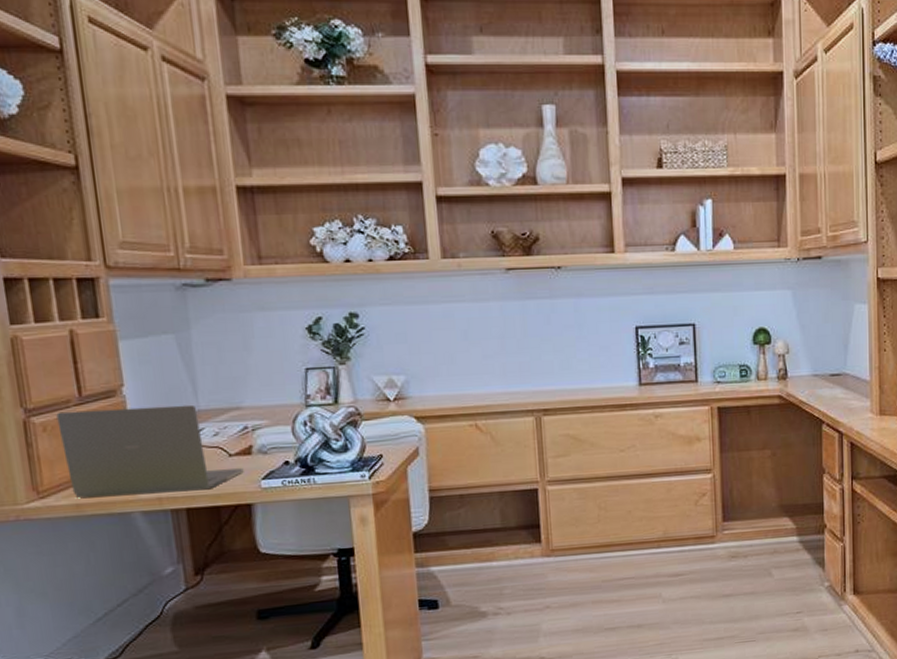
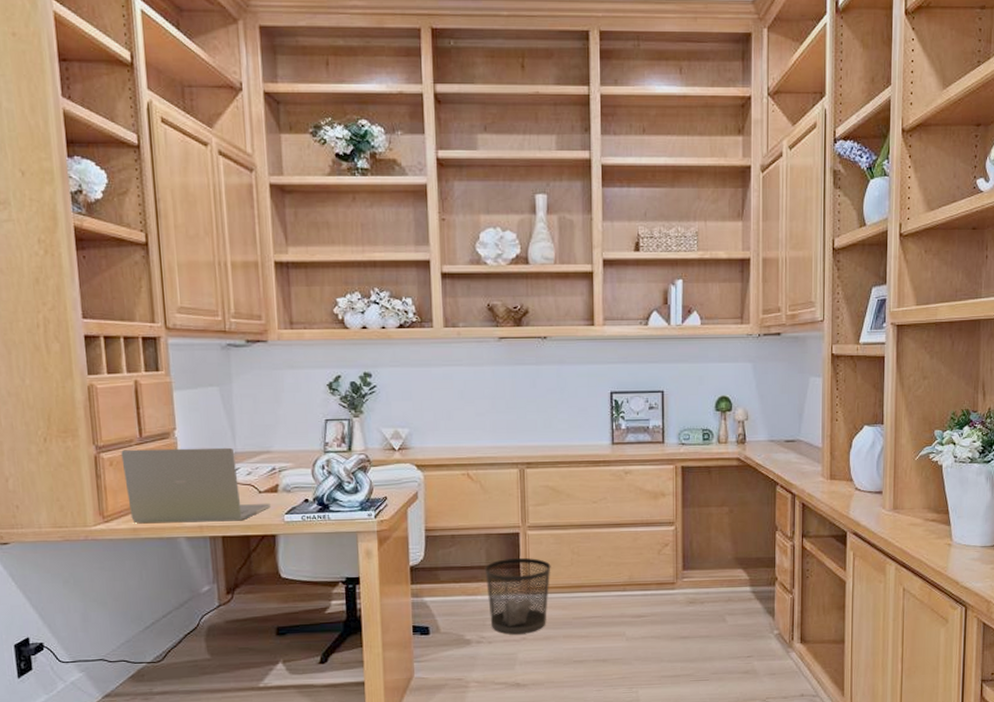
waste bin: none [499,516,576,603] -> present [484,557,551,634]

